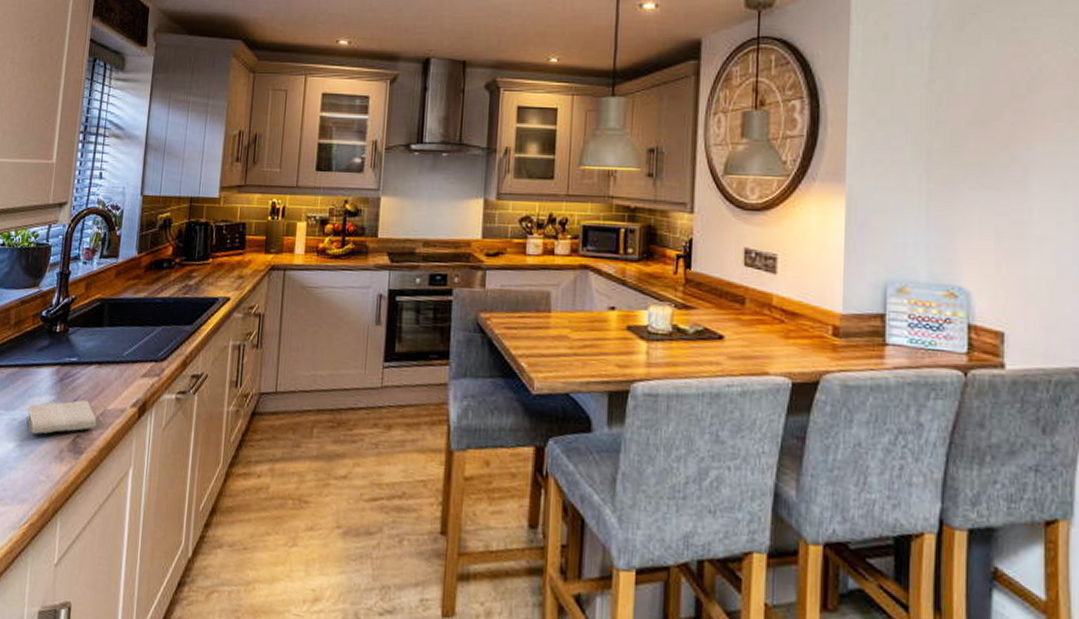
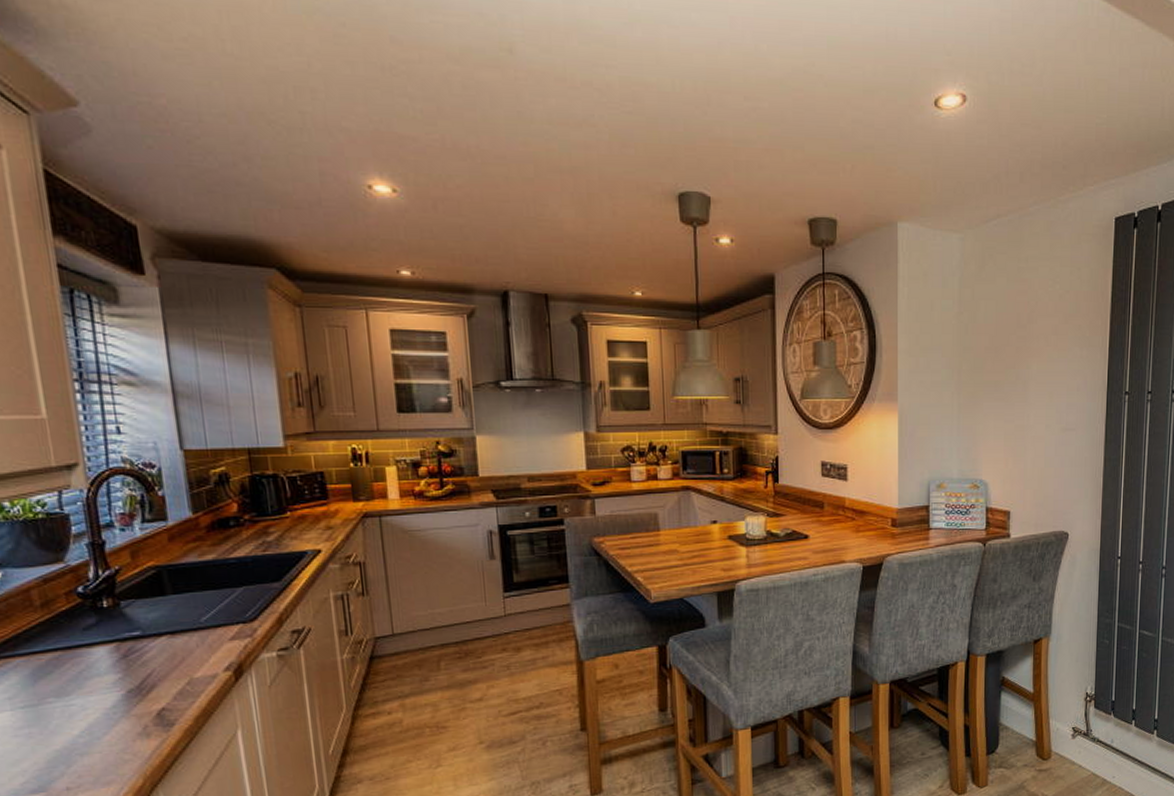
washcloth: present [27,400,97,434] -> none [87,673,185,715]

